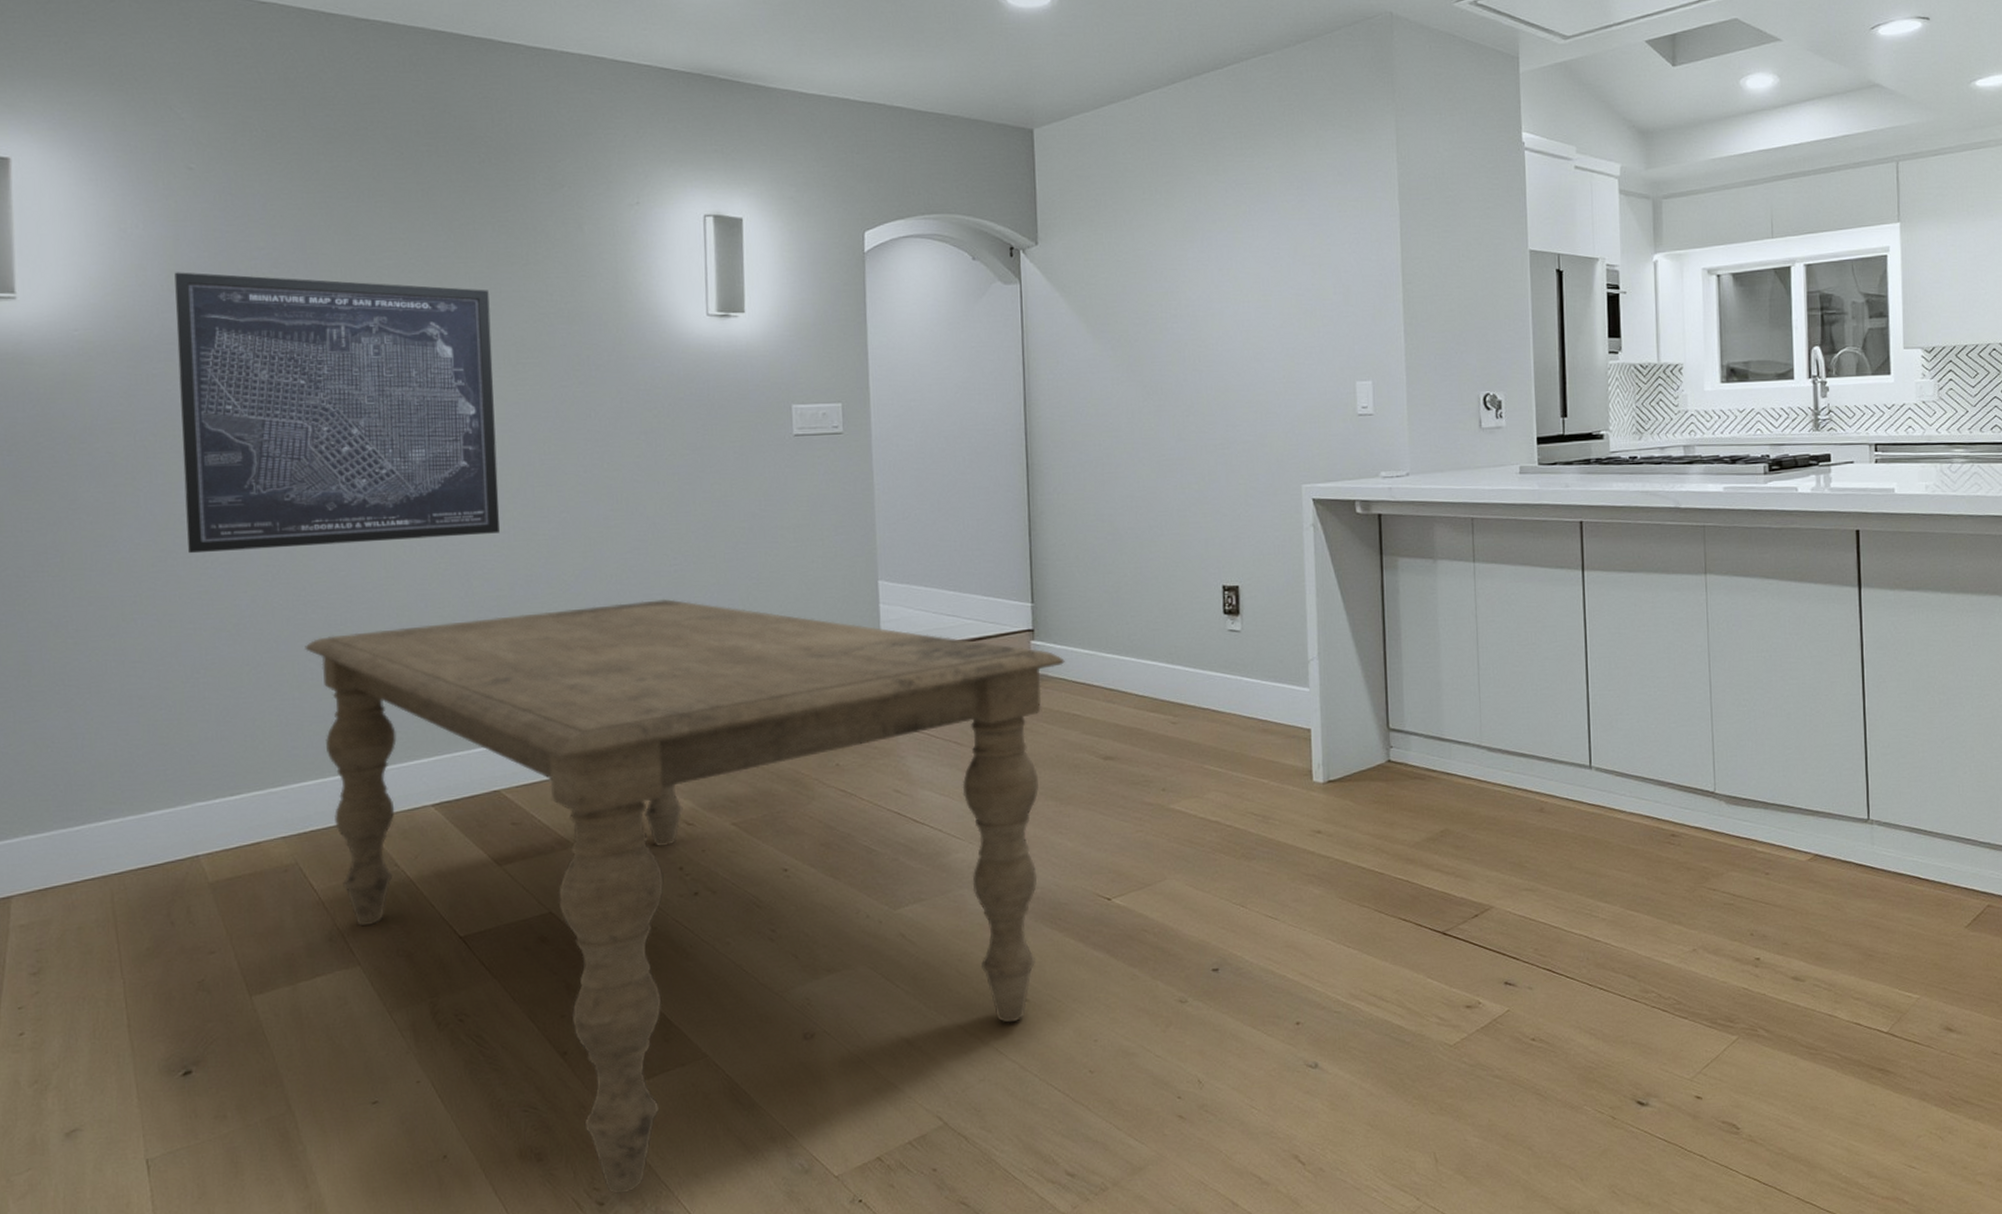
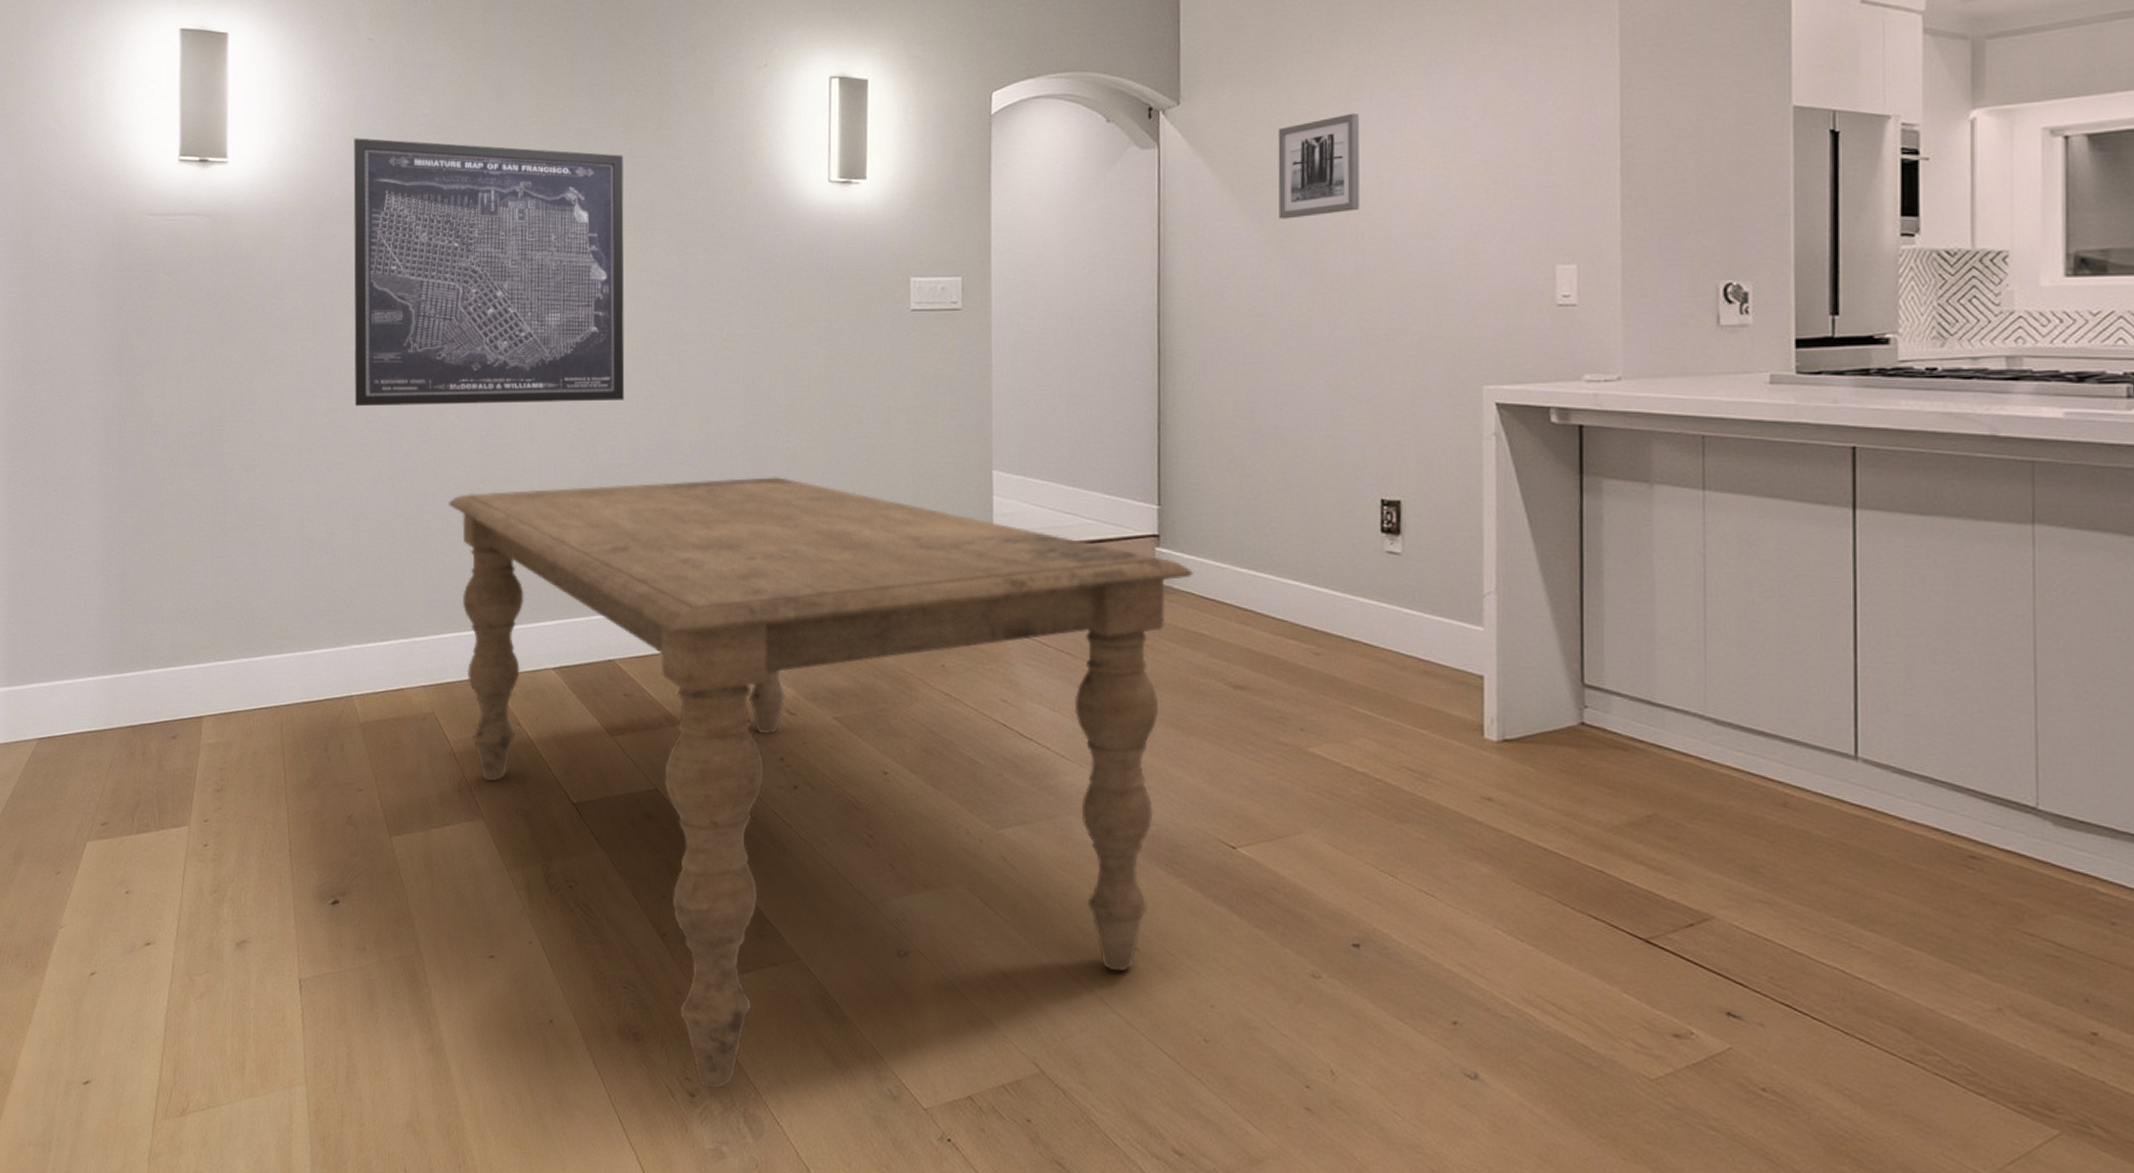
wall art: none [1124,253,1196,346] -> present [1278,112,1360,219]

